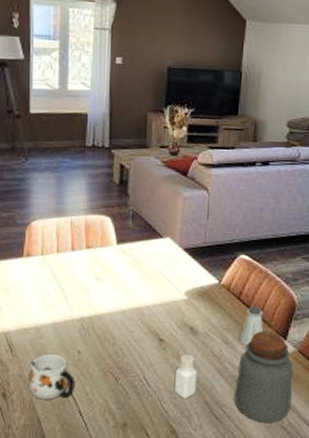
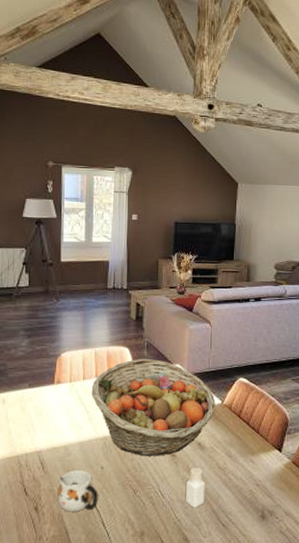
fruit basket: none [66,229,212,341] -> present [91,358,216,456]
jar: present [234,331,294,422] -> none [238,445,289,528]
saltshaker: present [239,306,264,346] -> none [241,423,262,459]

